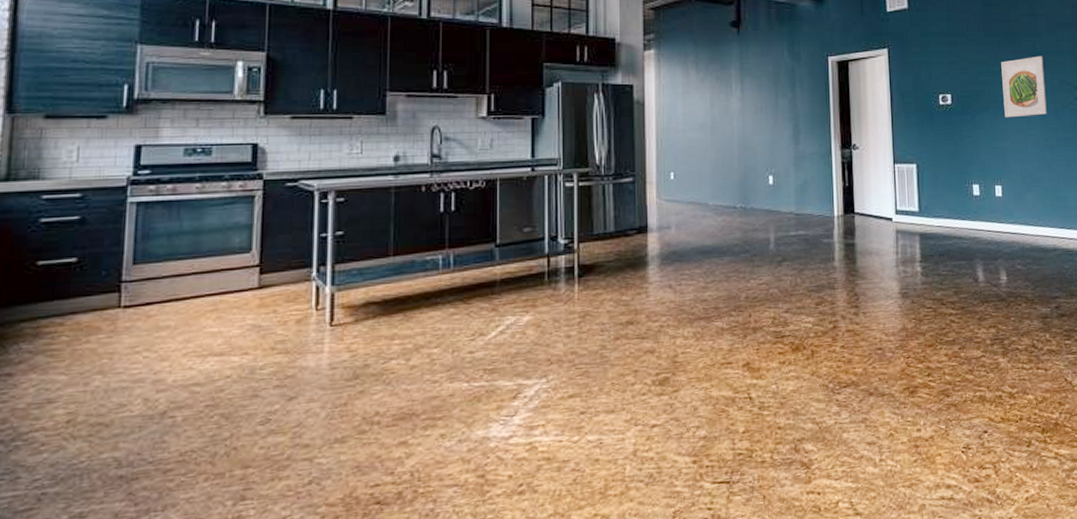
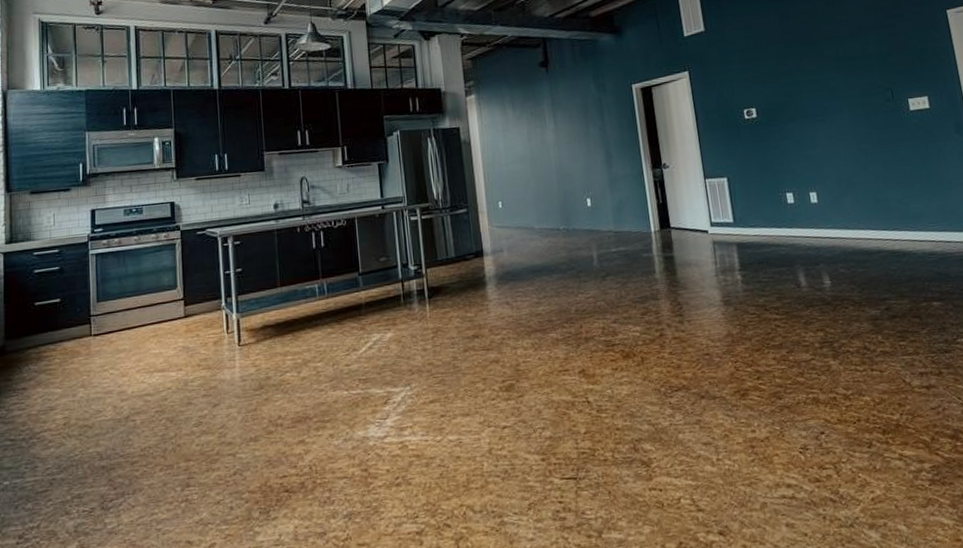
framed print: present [1001,56,1047,118] -> none [804,61,858,126]

